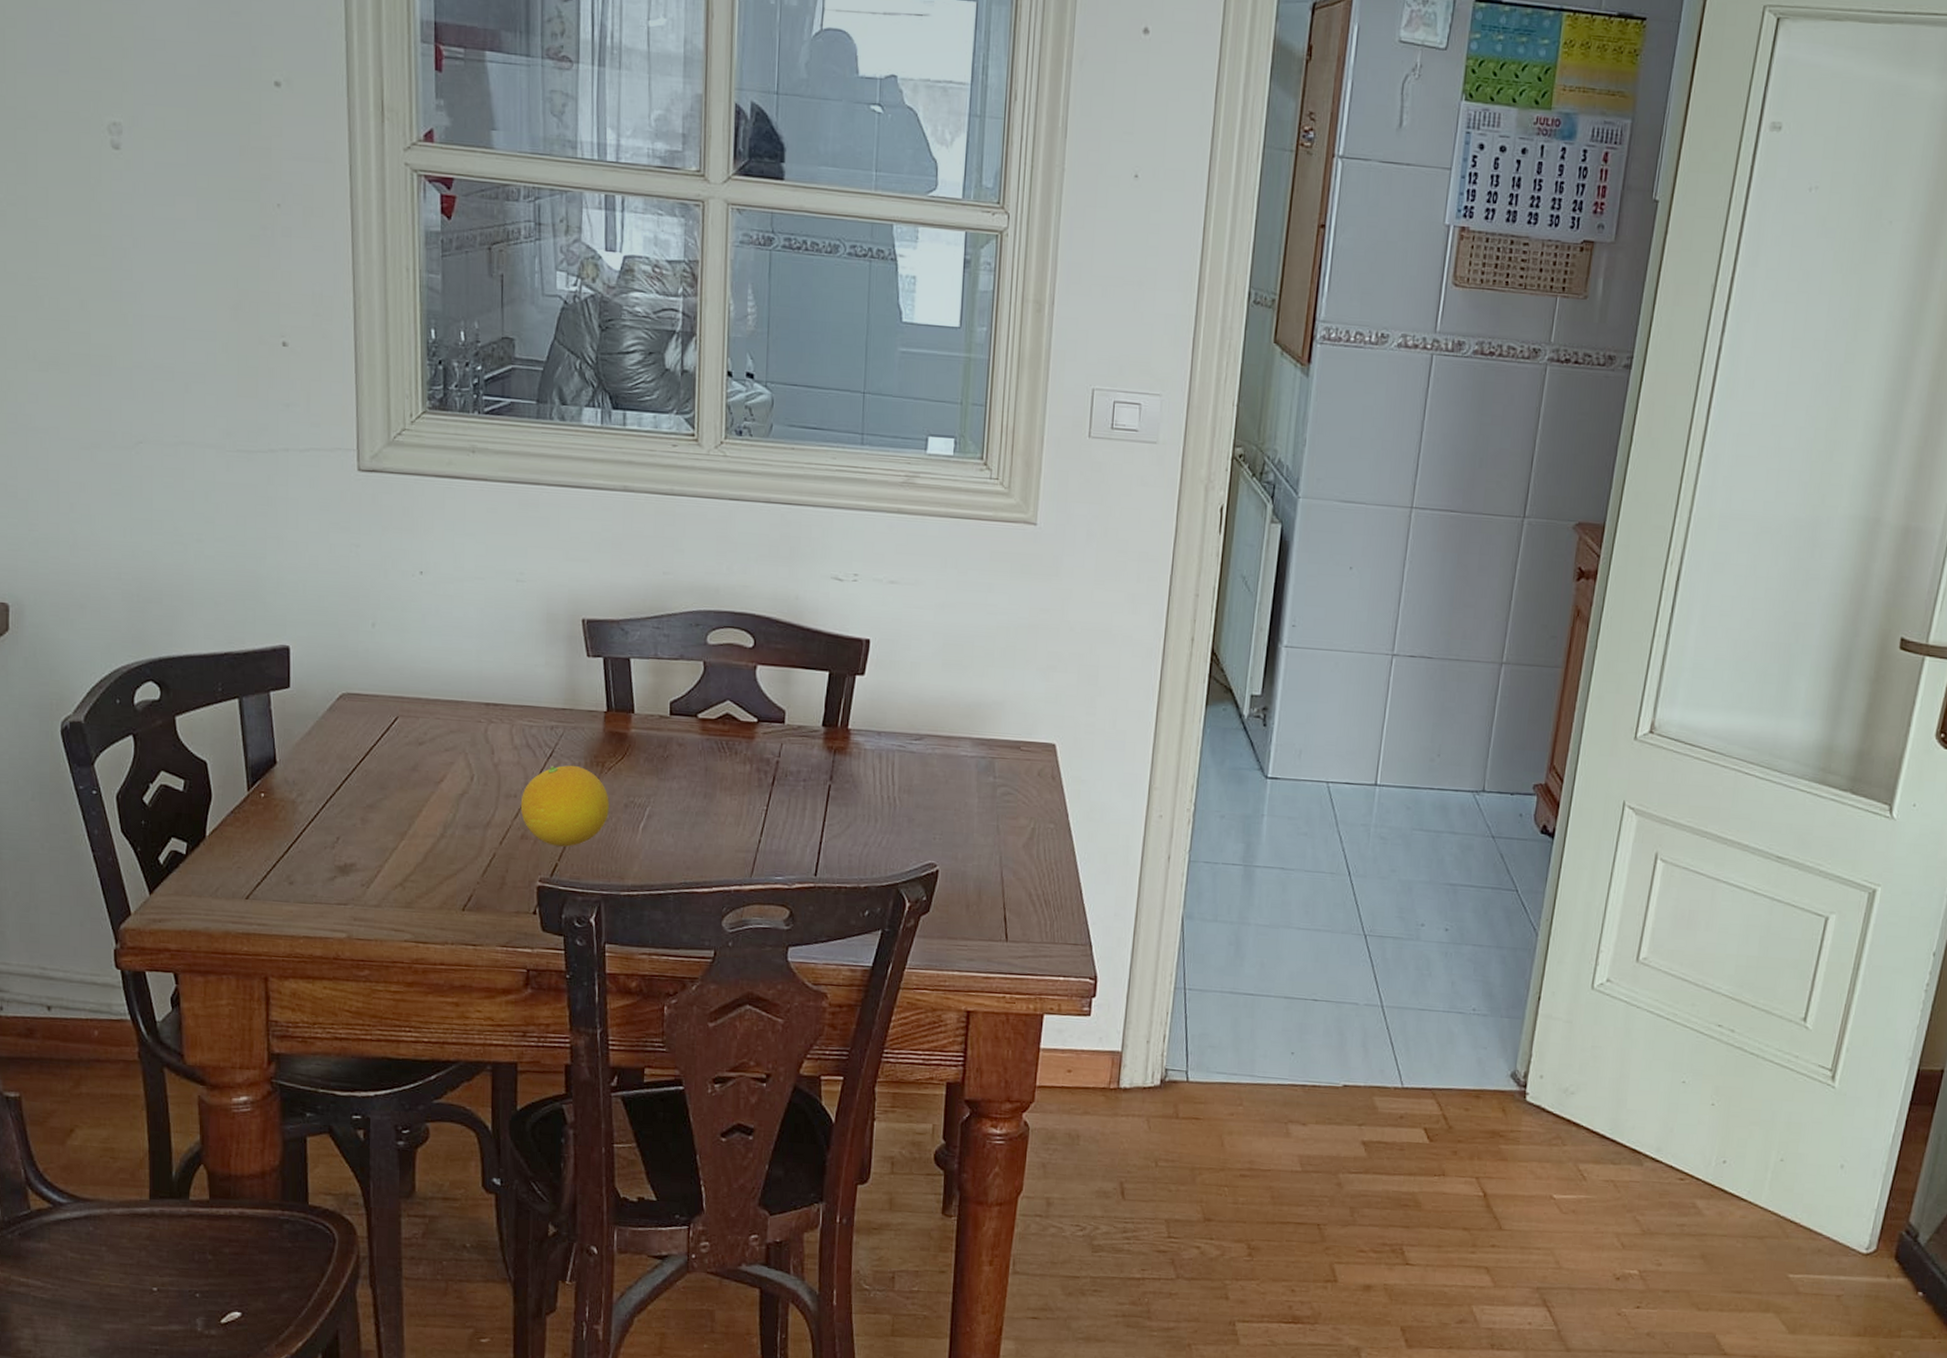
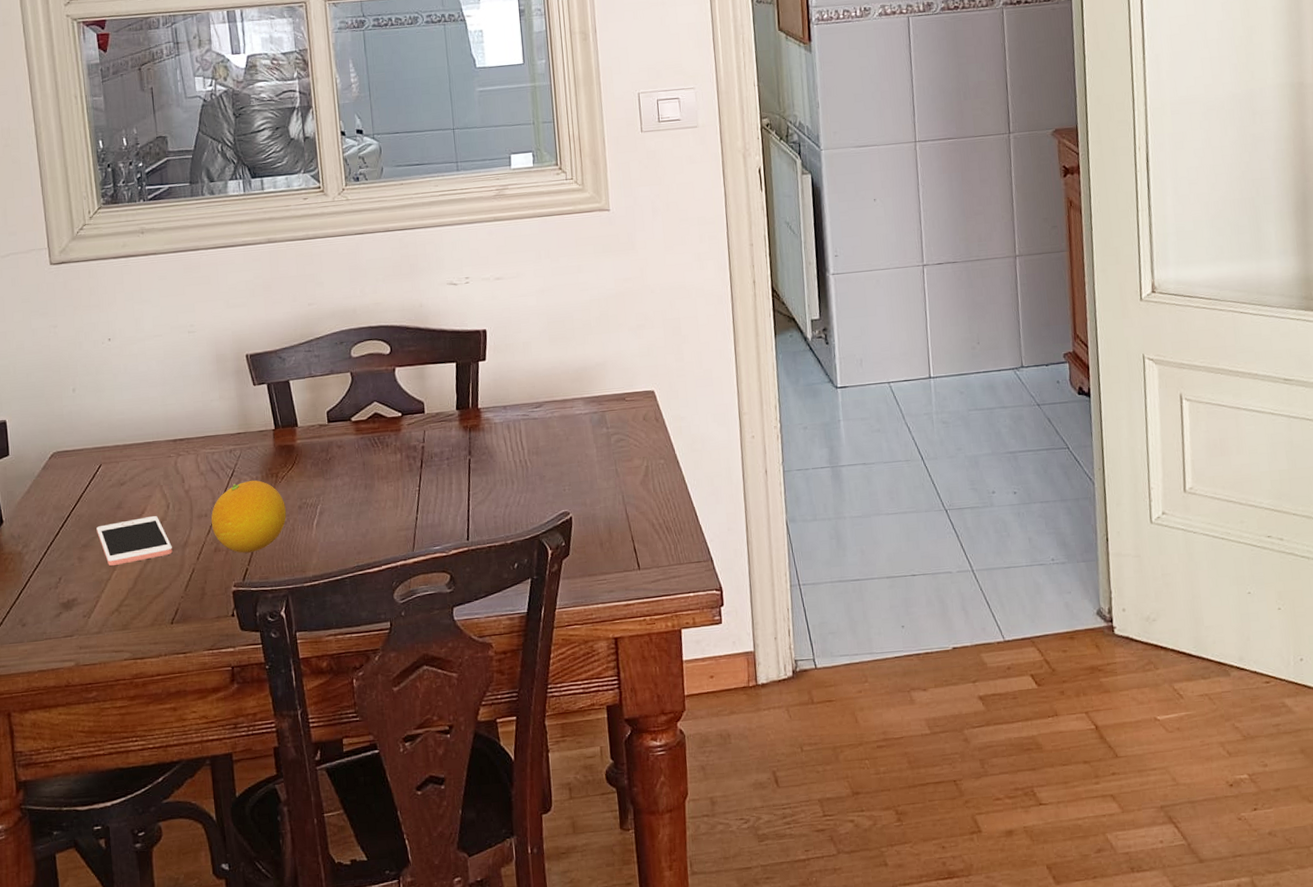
cell phone: none [386,785,472,835] -> present [96,516,173,566]

